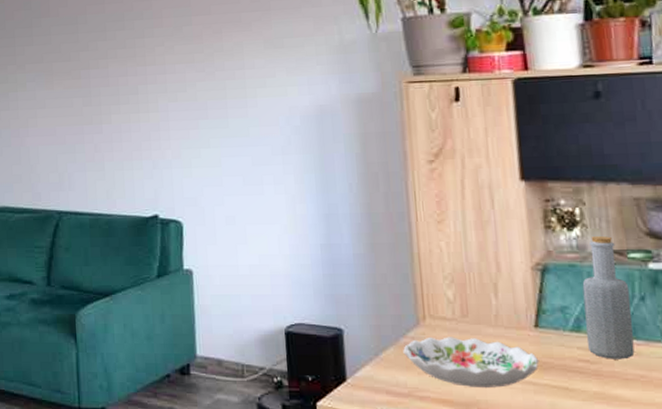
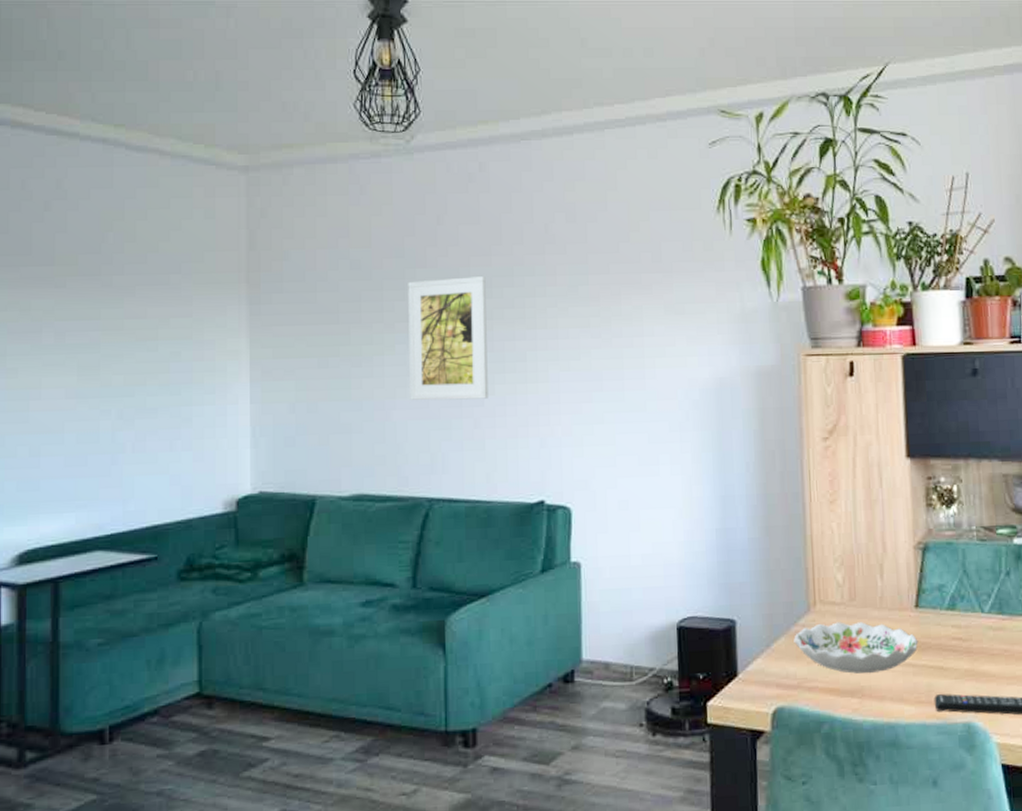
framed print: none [35,22,106,129] -> present [408,276,488,401]
bottle: present [582,236,635,360] -> none [957,513,1000,636]

